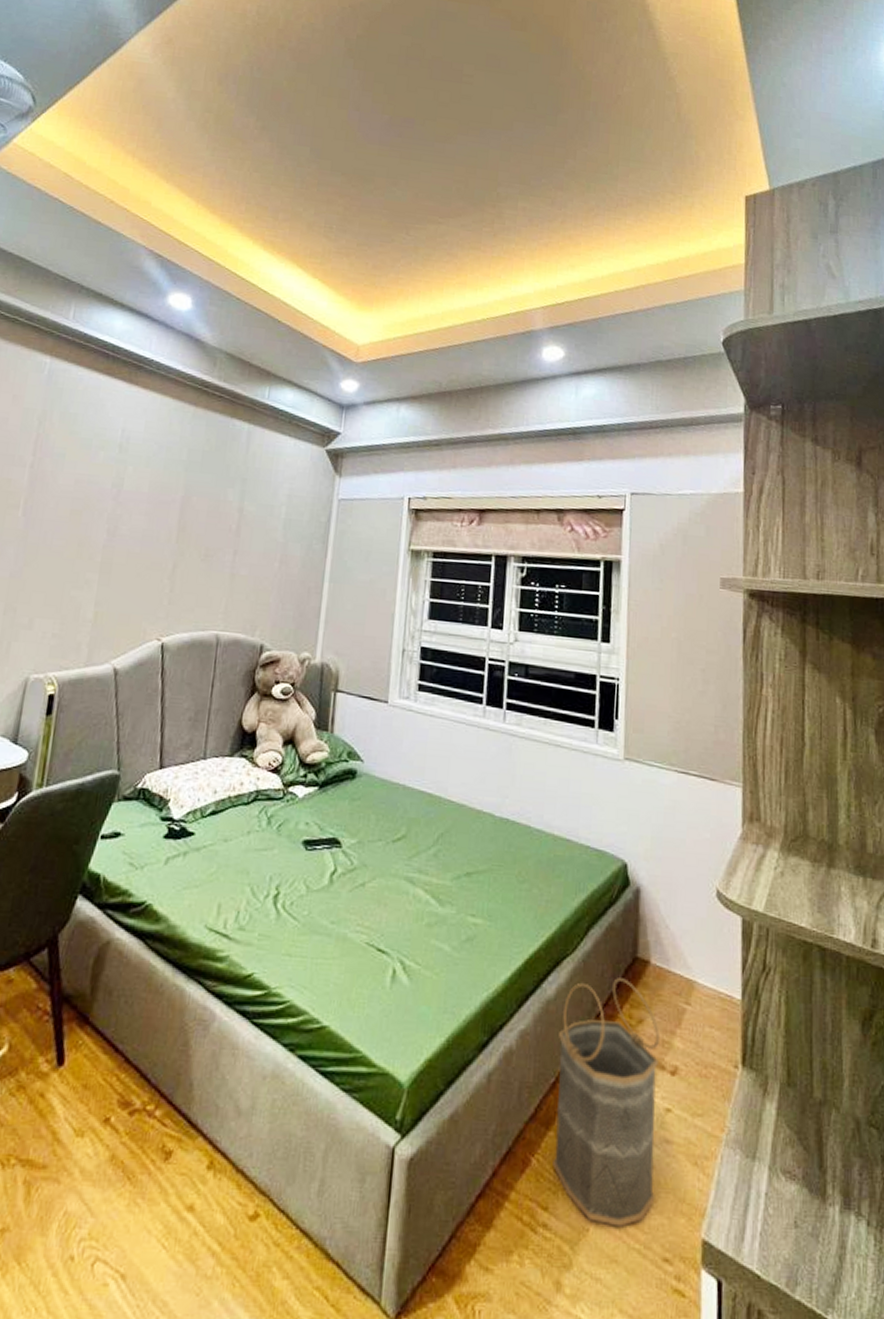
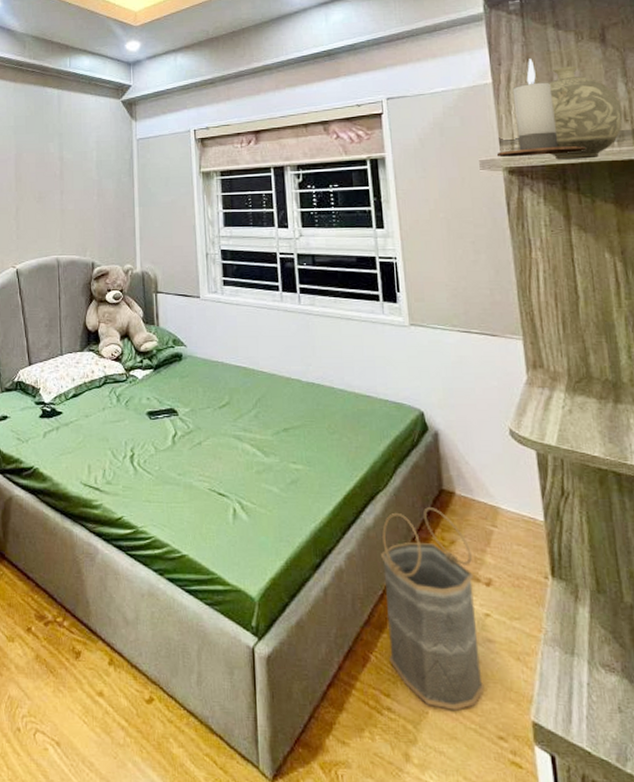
candle: none [739,472,829,583] -> present [496,59,586,157]
decorative vase: none [793,486,870,592] -> present [549,65,623,160]

